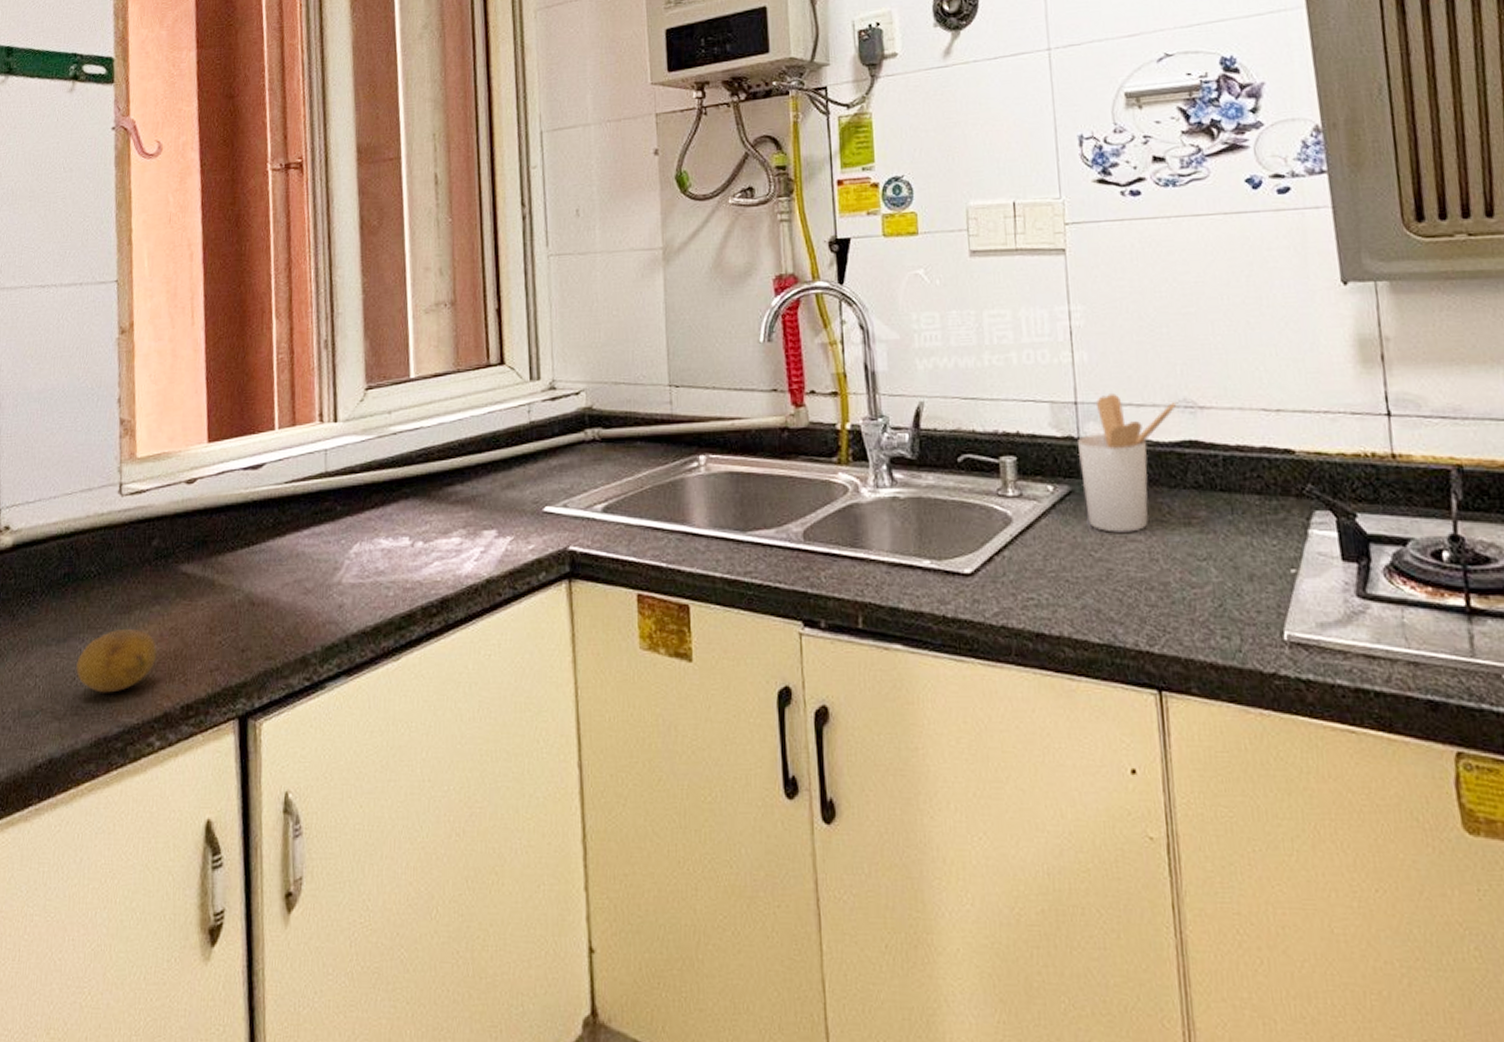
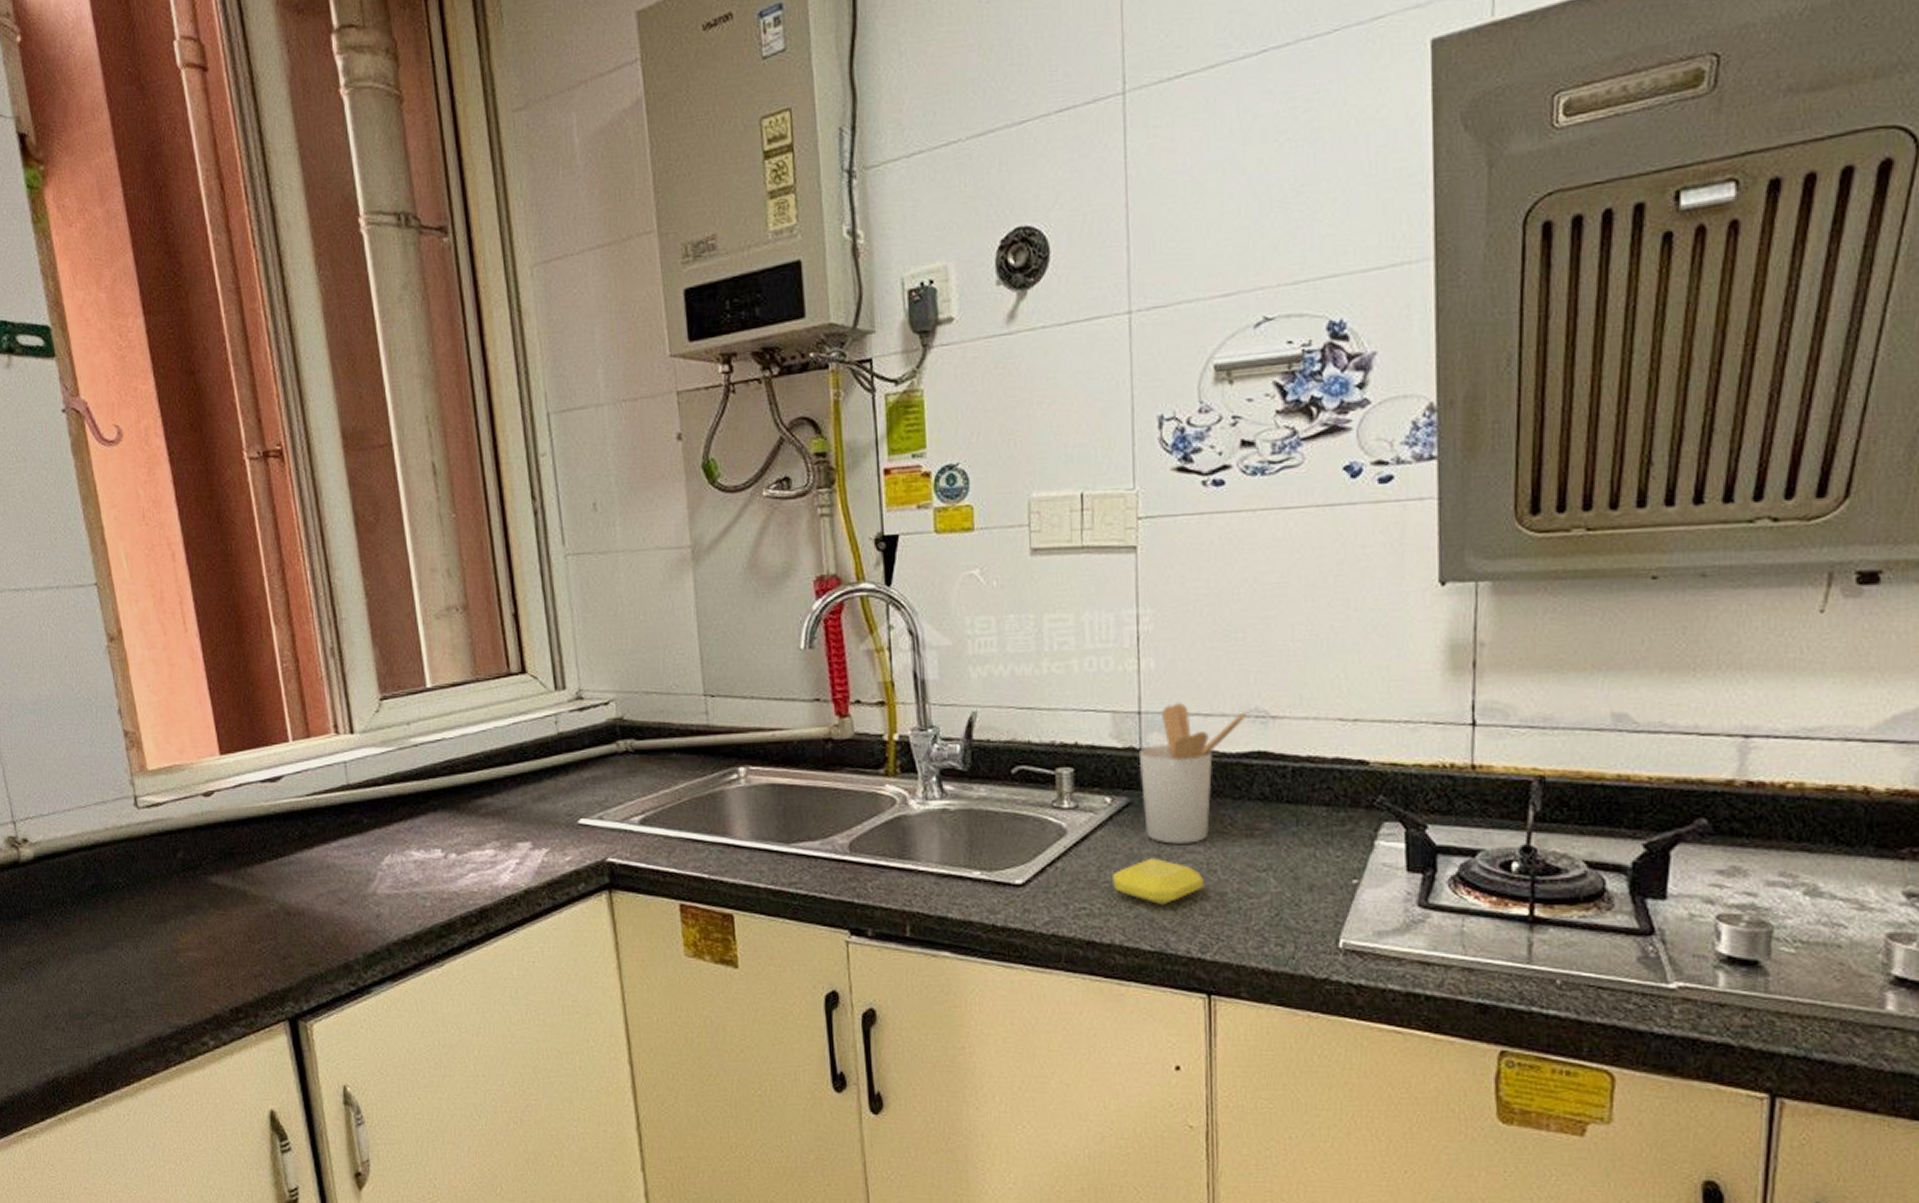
fruit: present [76,628,157,693] -> none [119,937,199,997]
soap bar: none [1057,546,1147,596] -> present [1111,857,1204,906]

